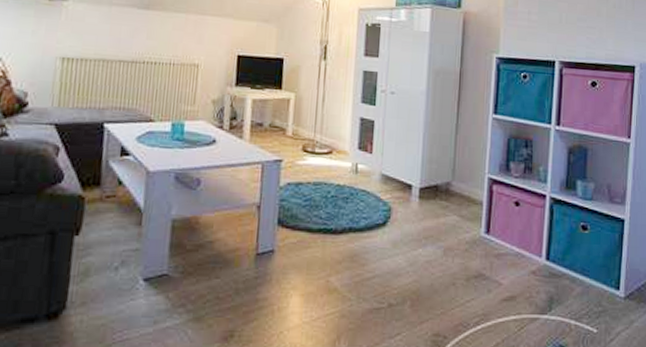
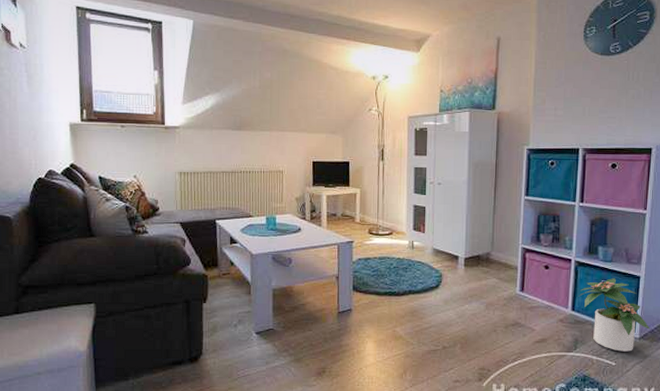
potted plant: none [554,220,637,315] -> present [578,278,650,352]

